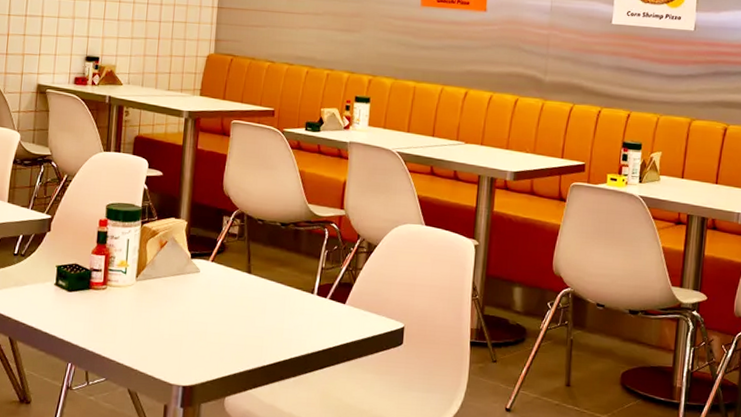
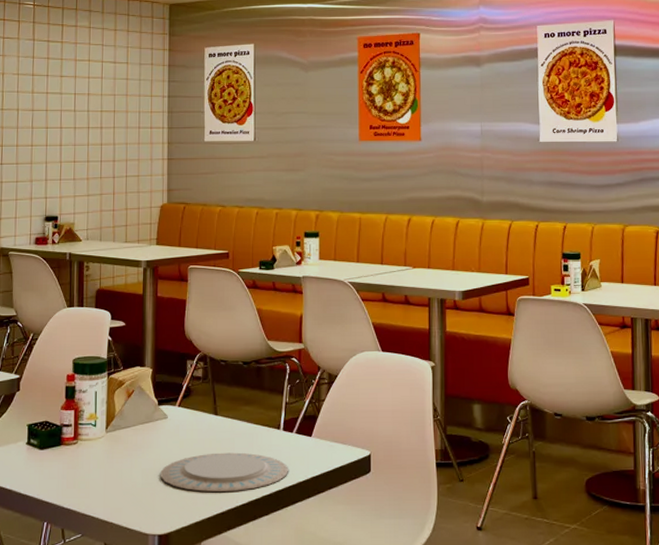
plate: none [188,311,320,351] -> present [160,452,289,493]

